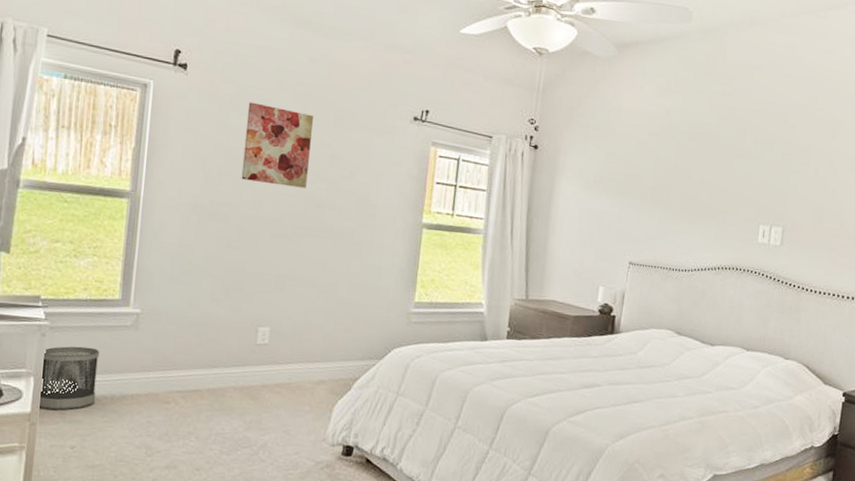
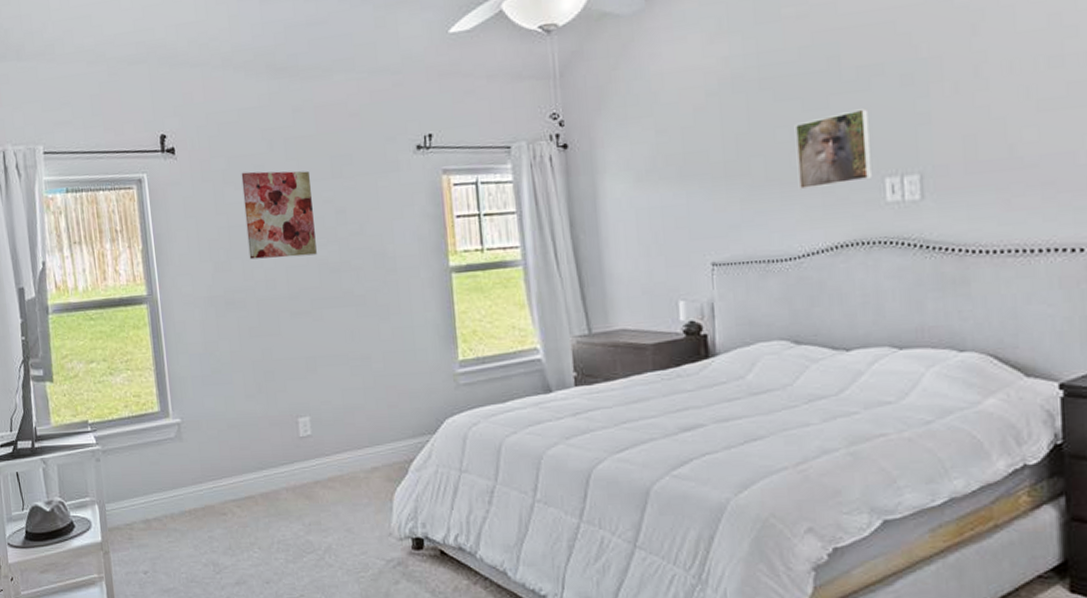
wastebasket: present [37,346,100,411] -> none [102,466,157,537]
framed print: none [701,171,758,224] -> present [794,108,873,190]

